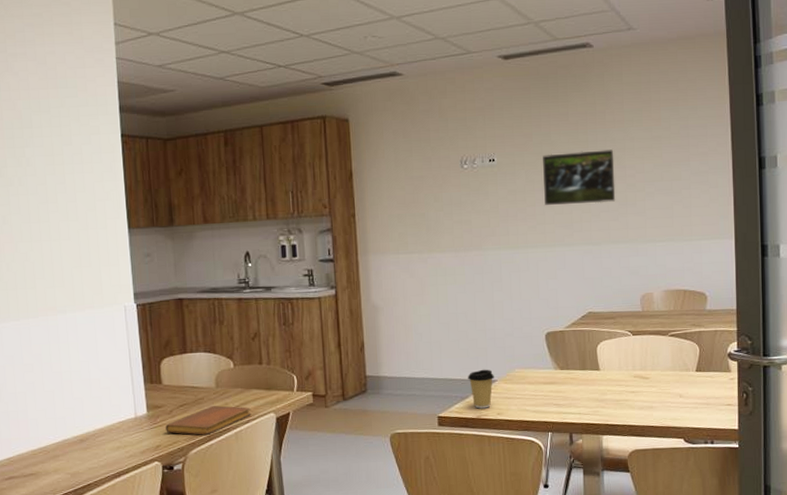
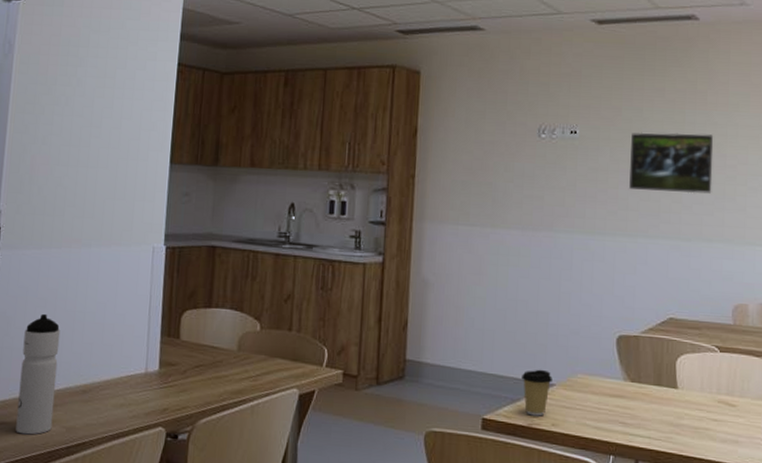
water bottle: none [17,377,58,485] -> present [15,313,61,435]
notebook: present [165,405,252,435] -> none [176,371,273,404]

